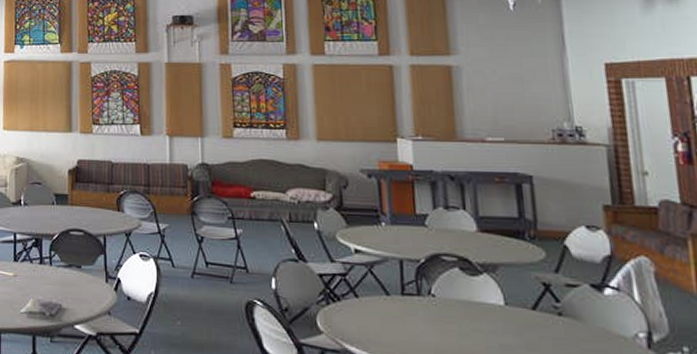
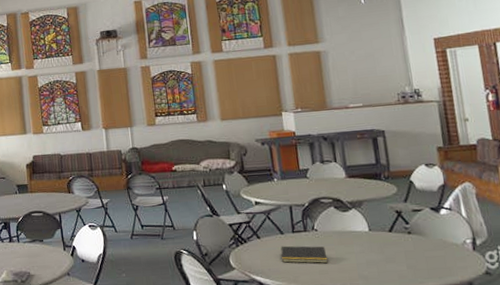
notepad: none [385,310,447,340] -> present [281,246,328,263]

